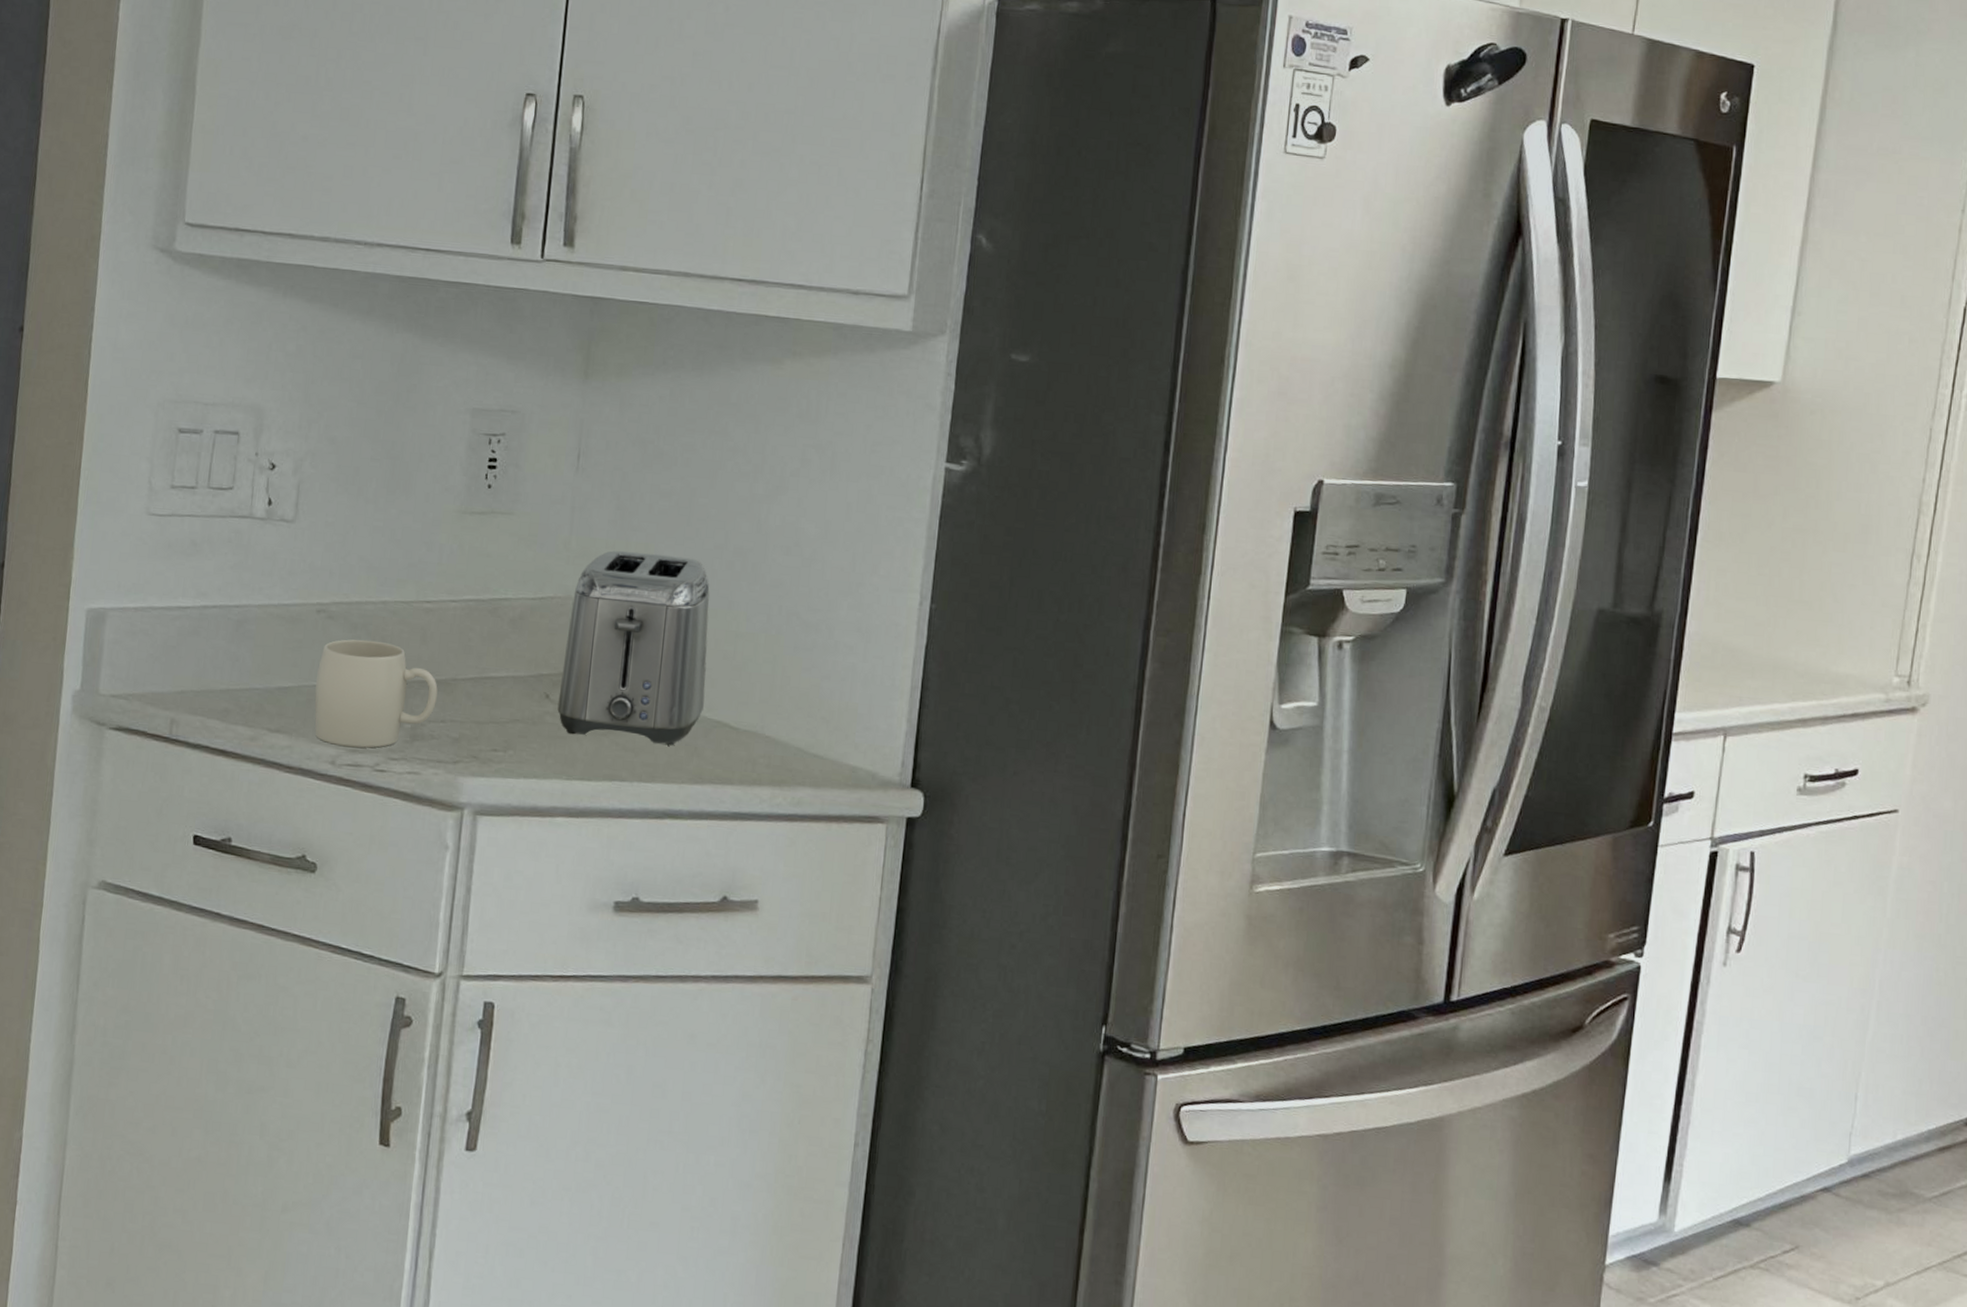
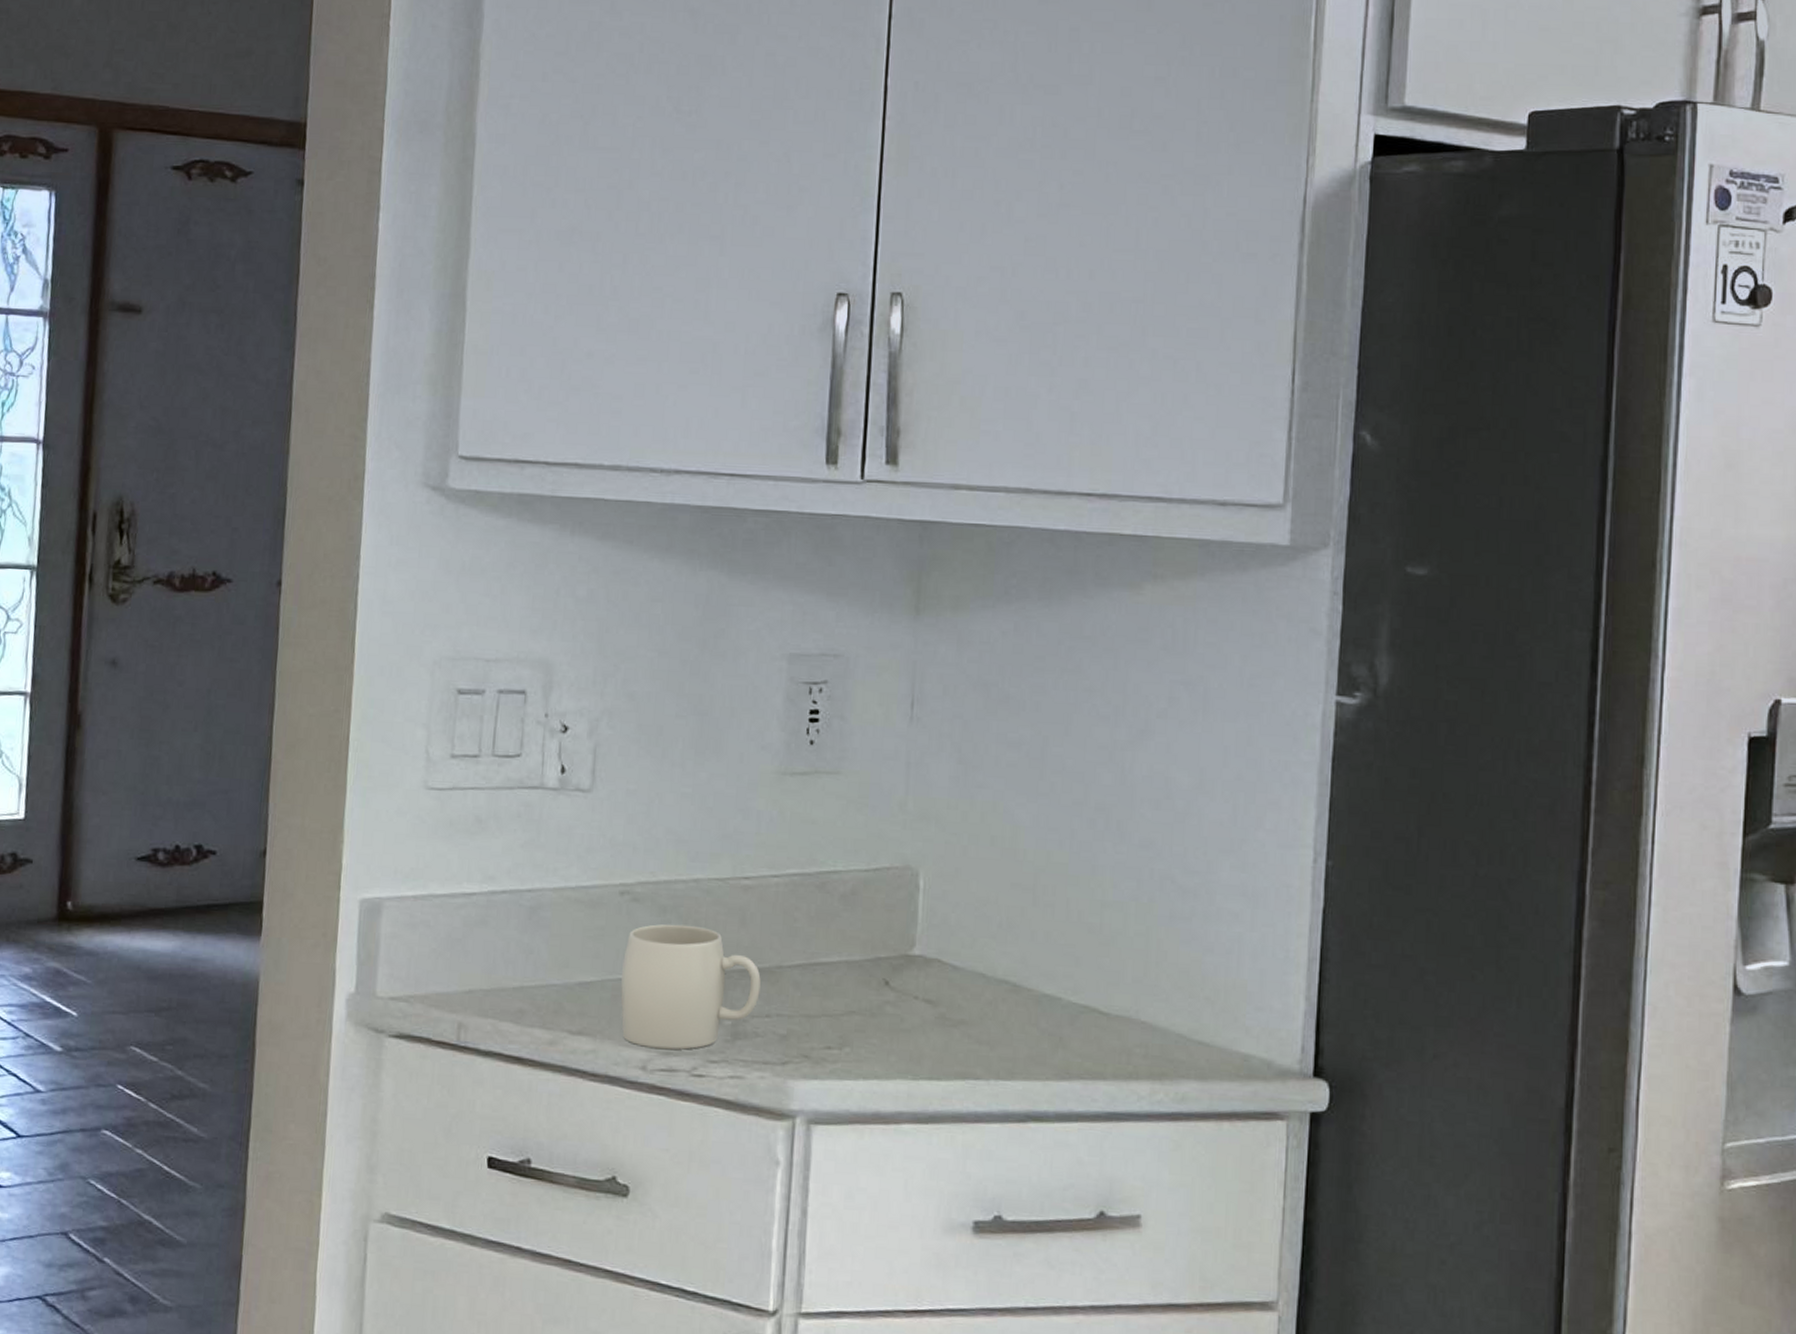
toaster: present [557,550,710,746] -> none [899,811,1069,1037]

